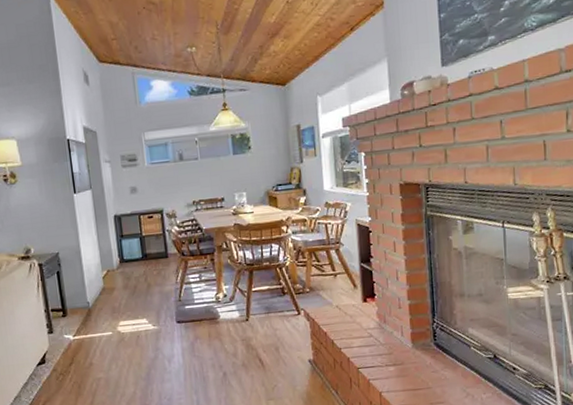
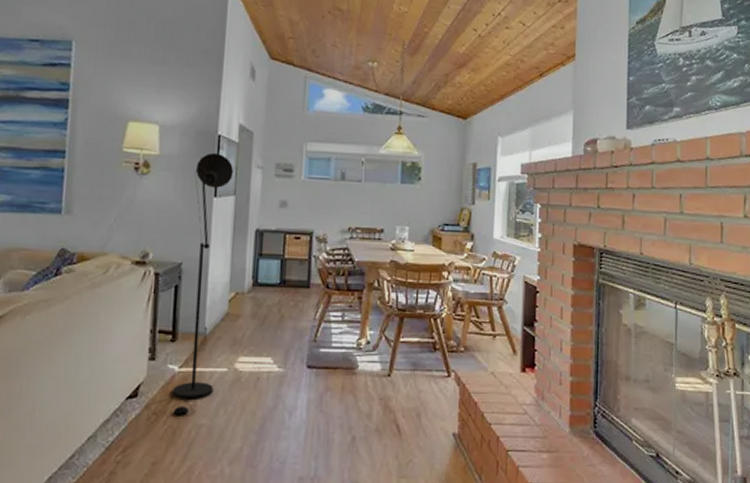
floor lamp: none [53,155,104,374] -> present [172,152,234,416]

